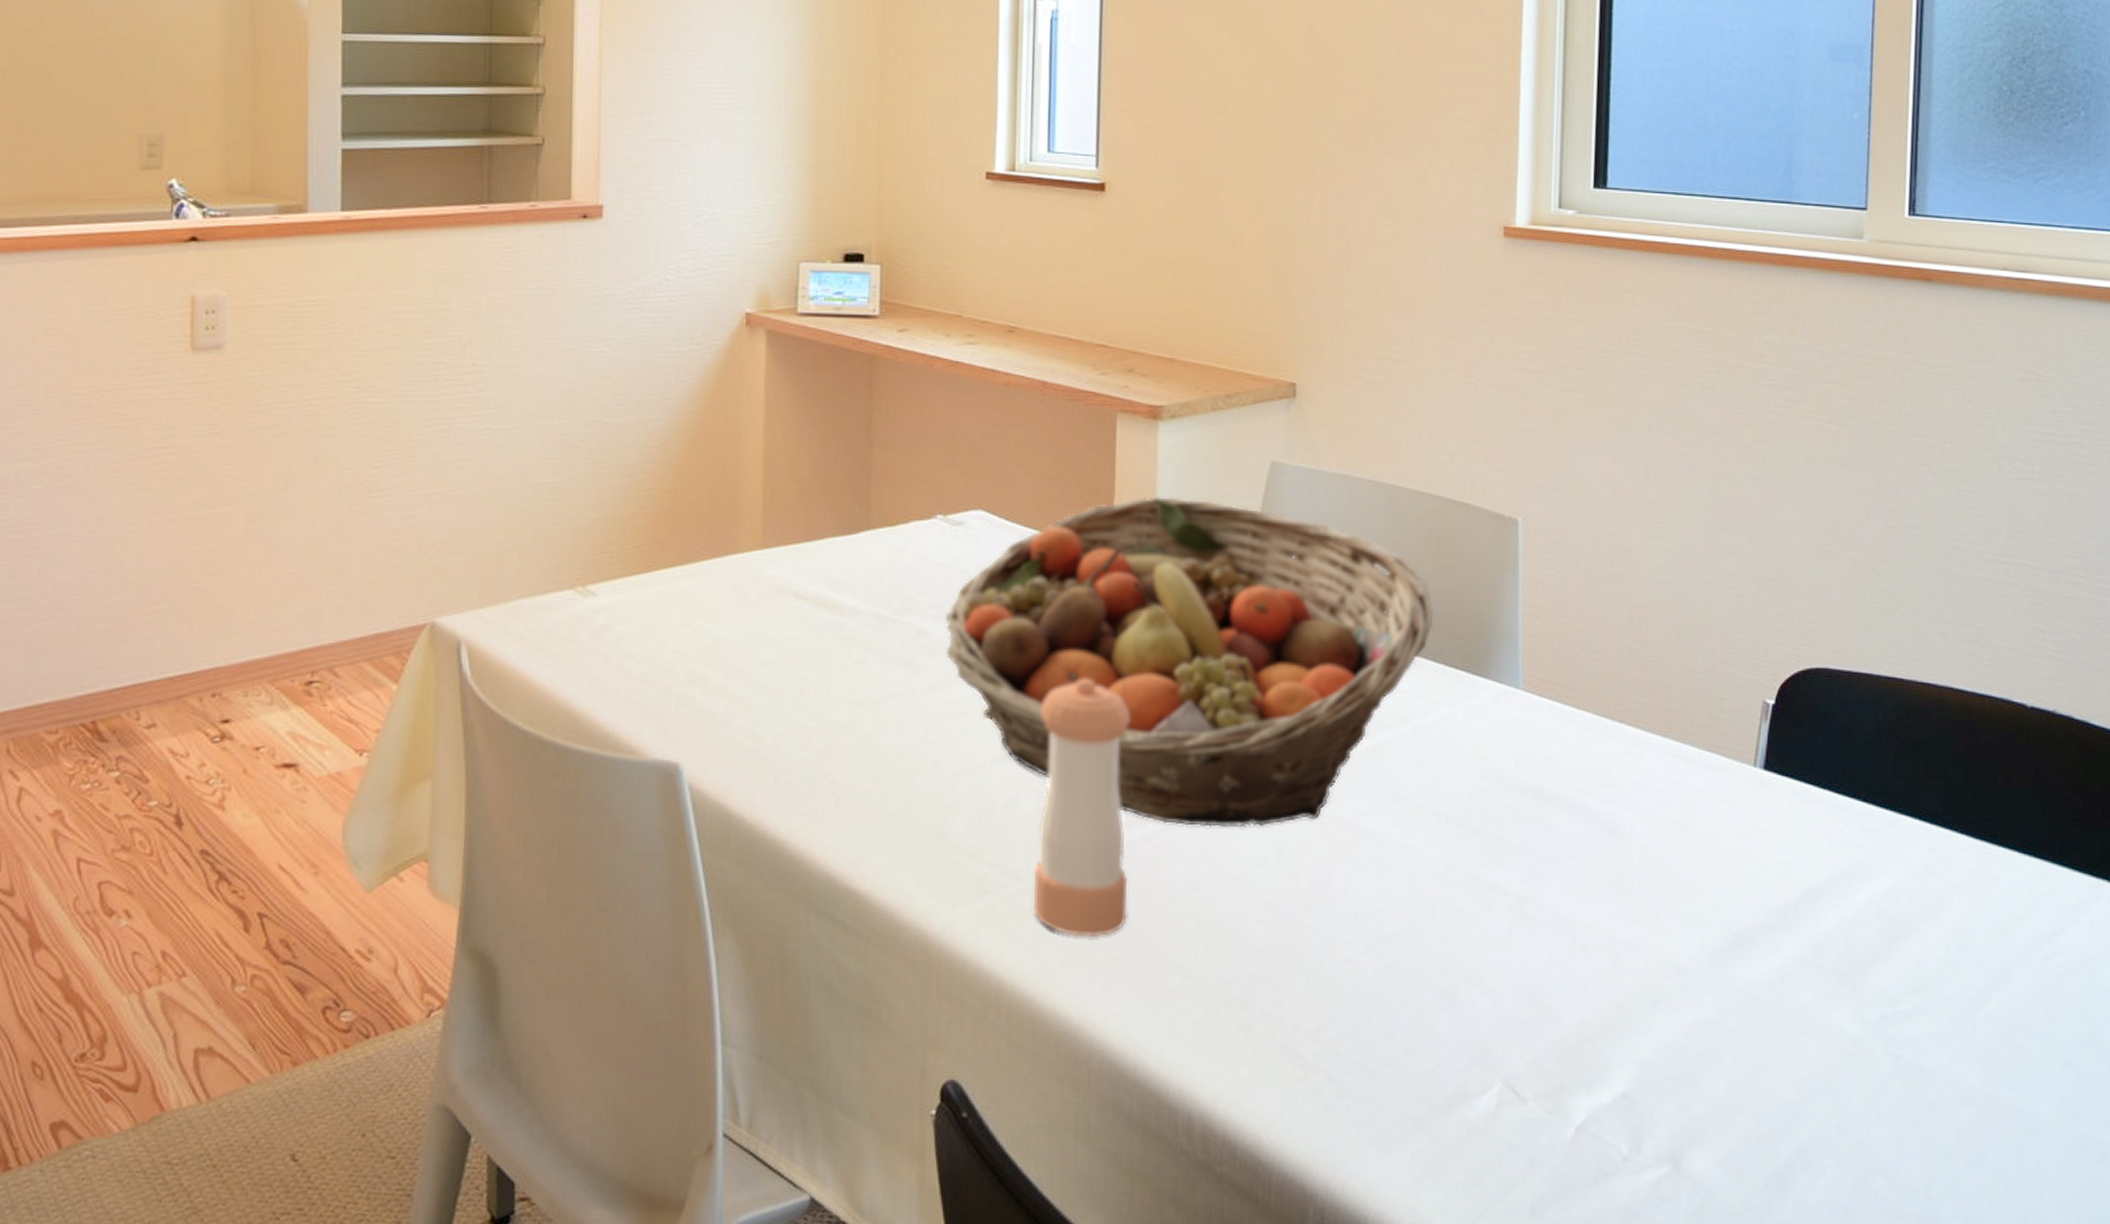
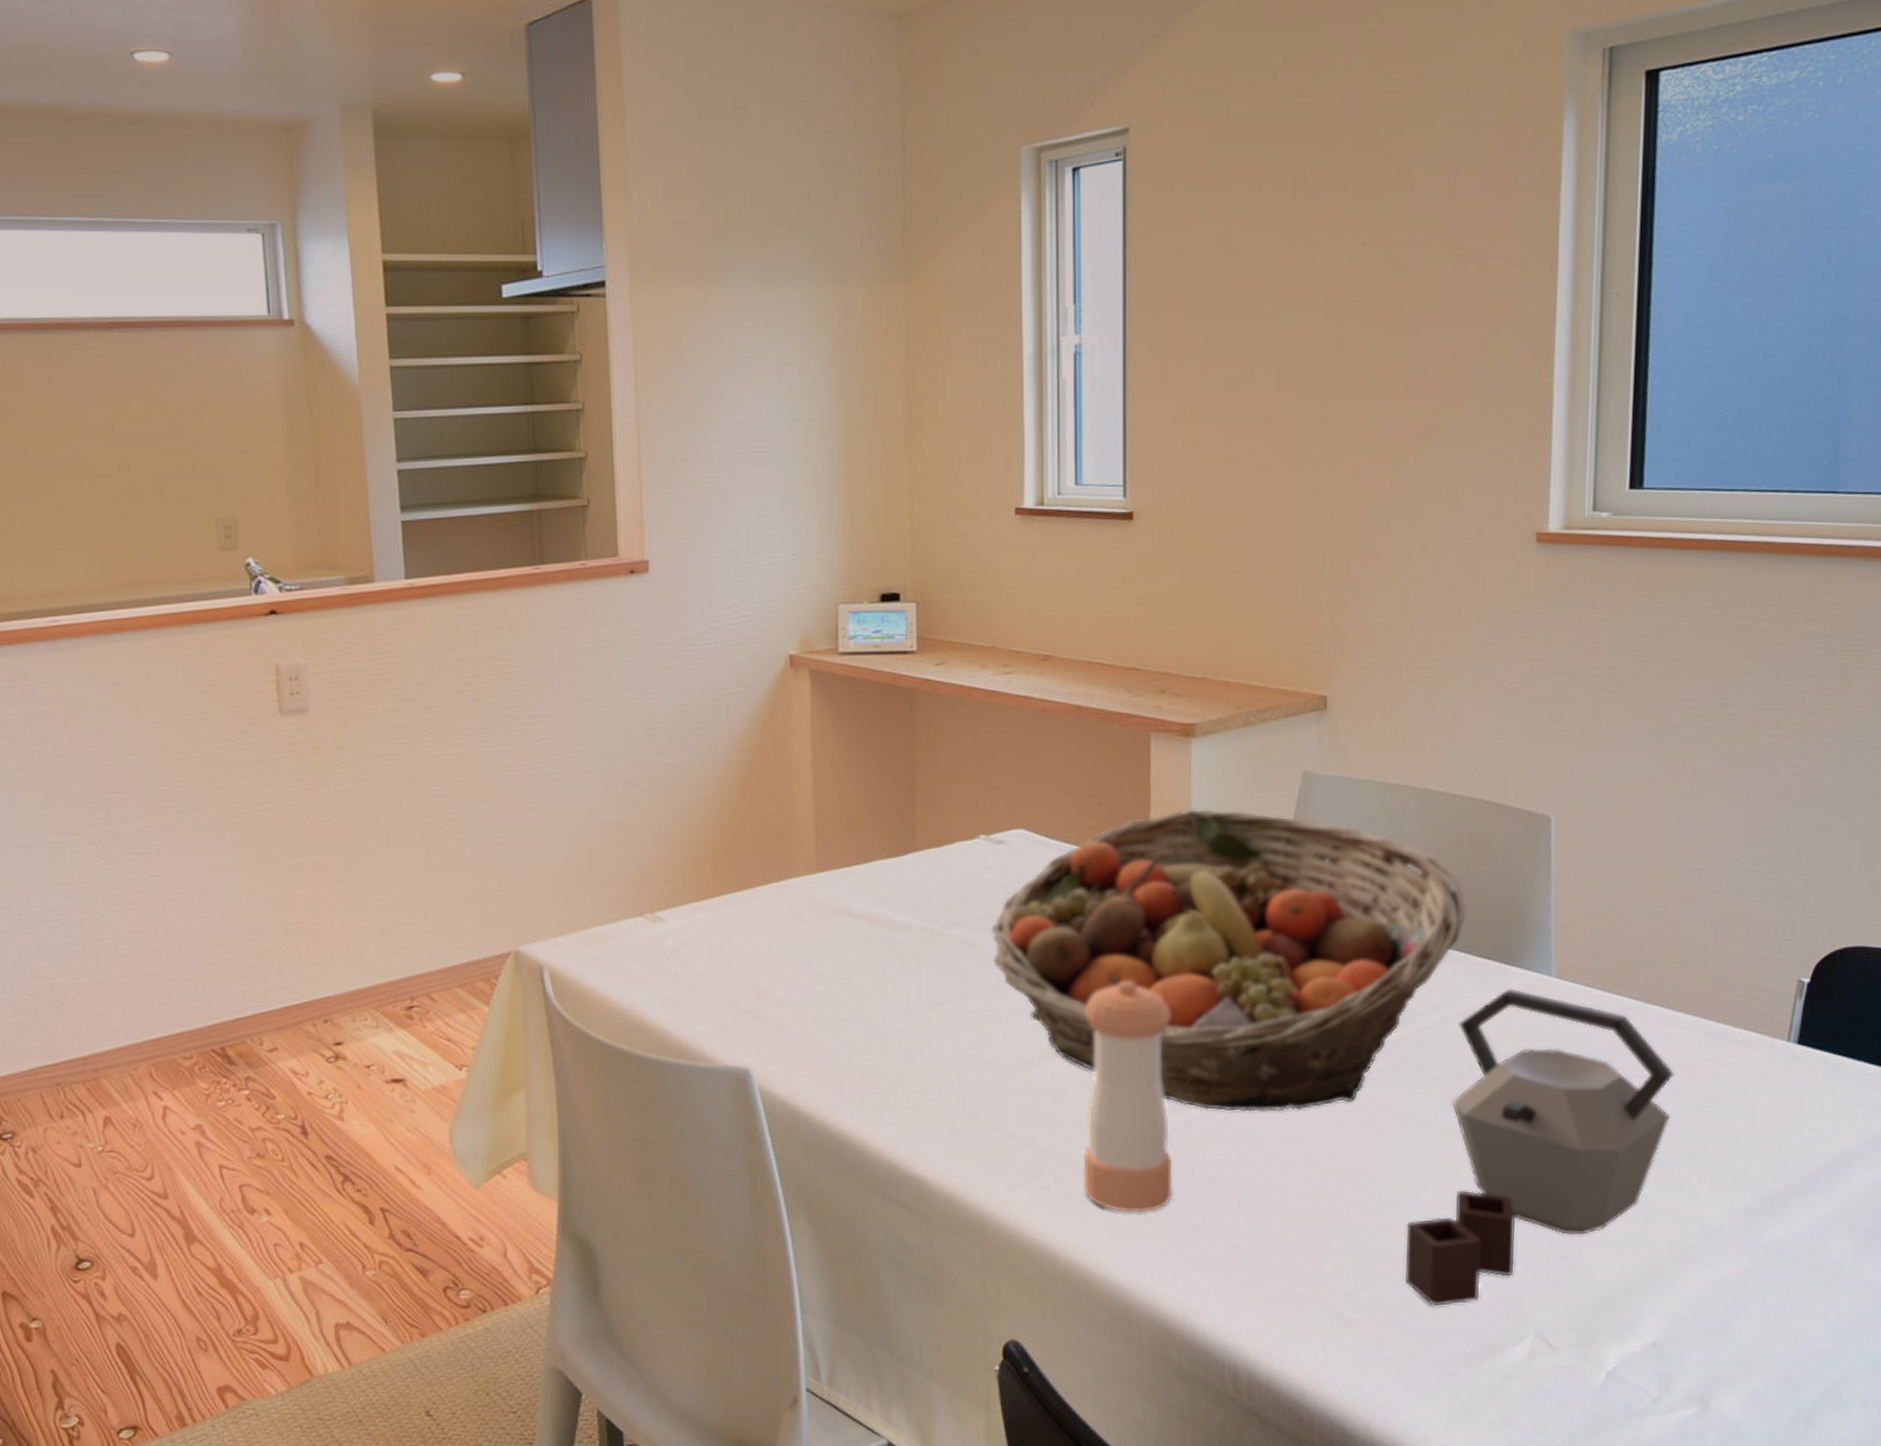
kettle: none [1369,701,1642,1049] -> present [1406,988,1674,1307]

